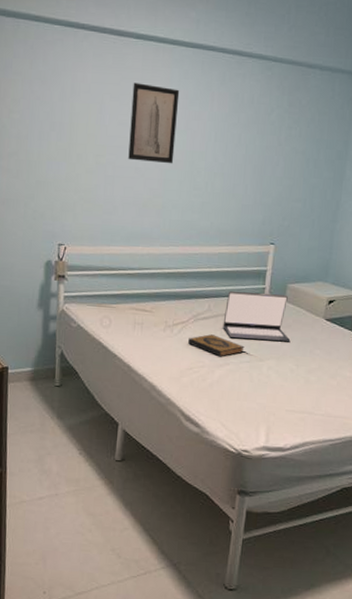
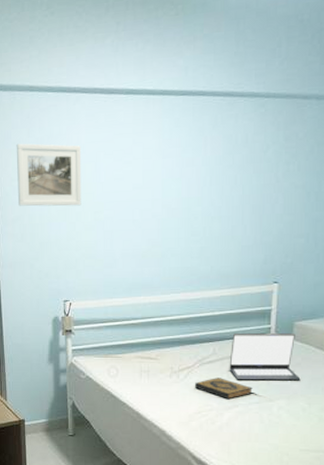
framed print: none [15,74,87,147] -> present [16,143,82,207]
wall art: present [128,82,180,164] -> none [125,137,172,214]

